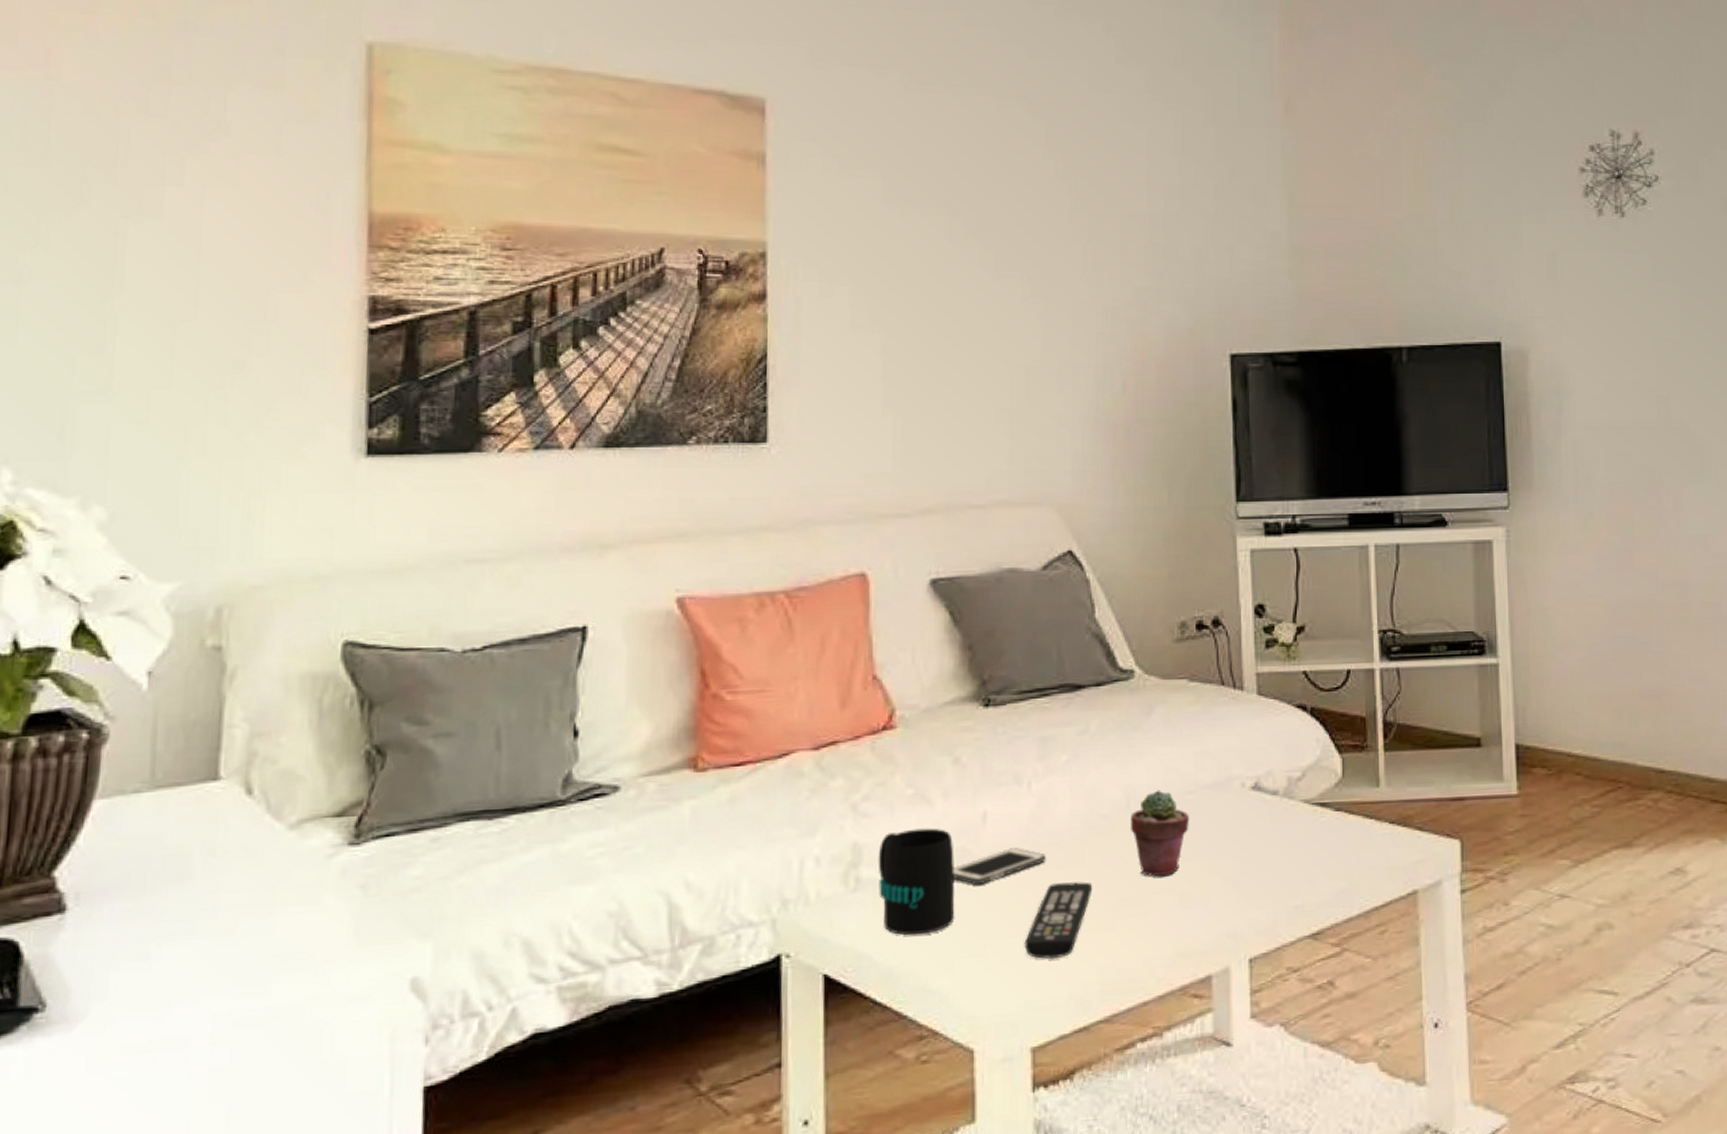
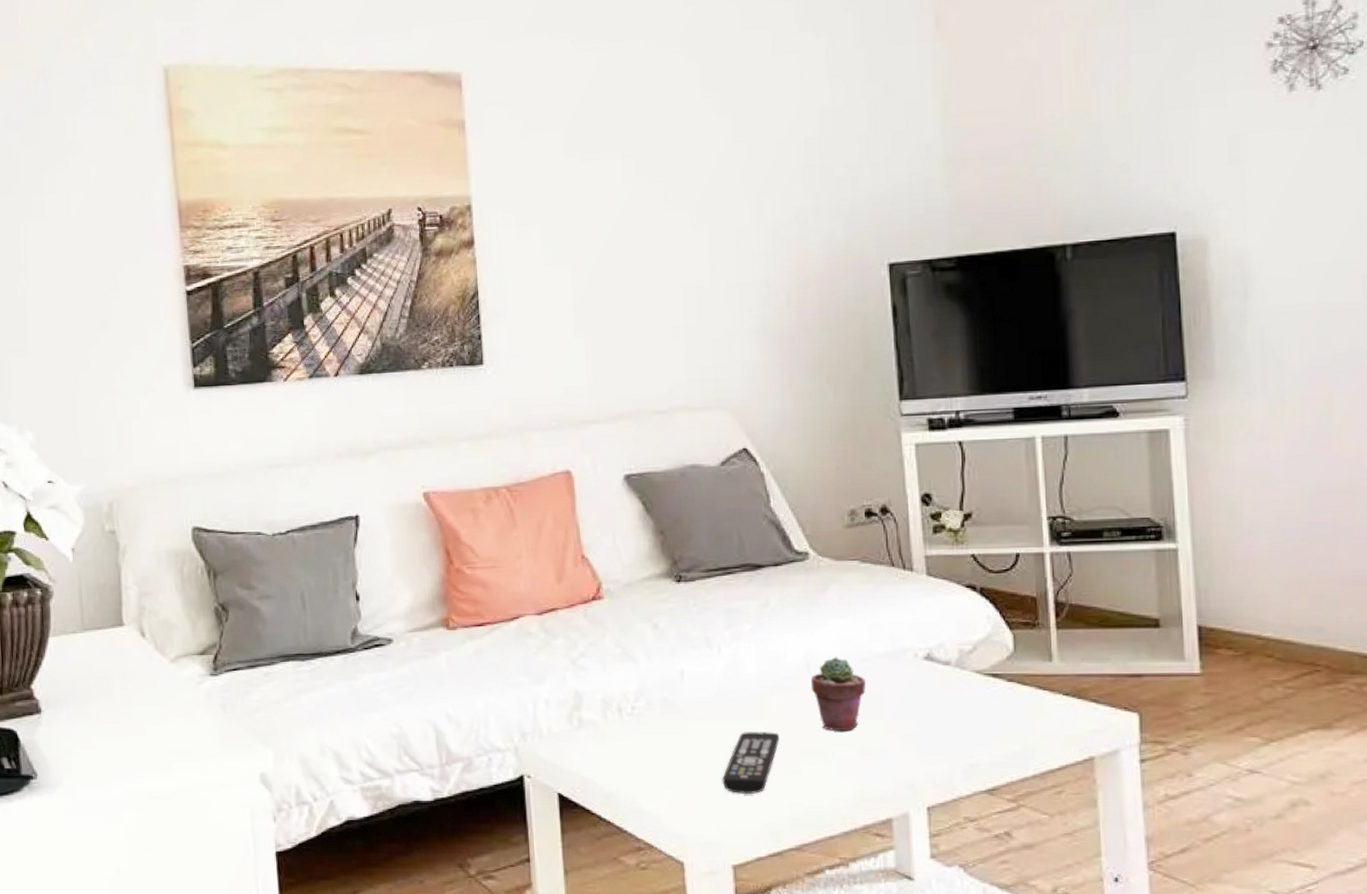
mug: present [878,828,955,936] -> none [595,681,662,767]
cell phone: present [953,848,1046,885] -> none [658,701,738,730]

